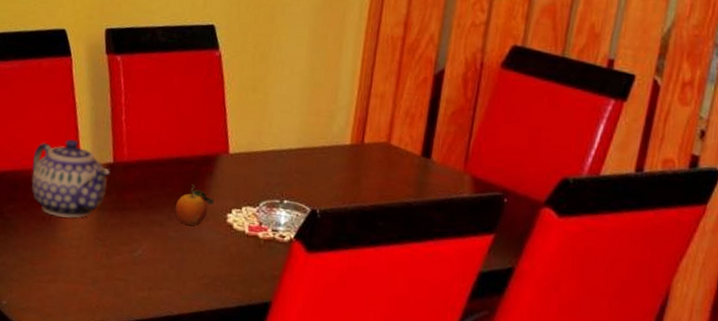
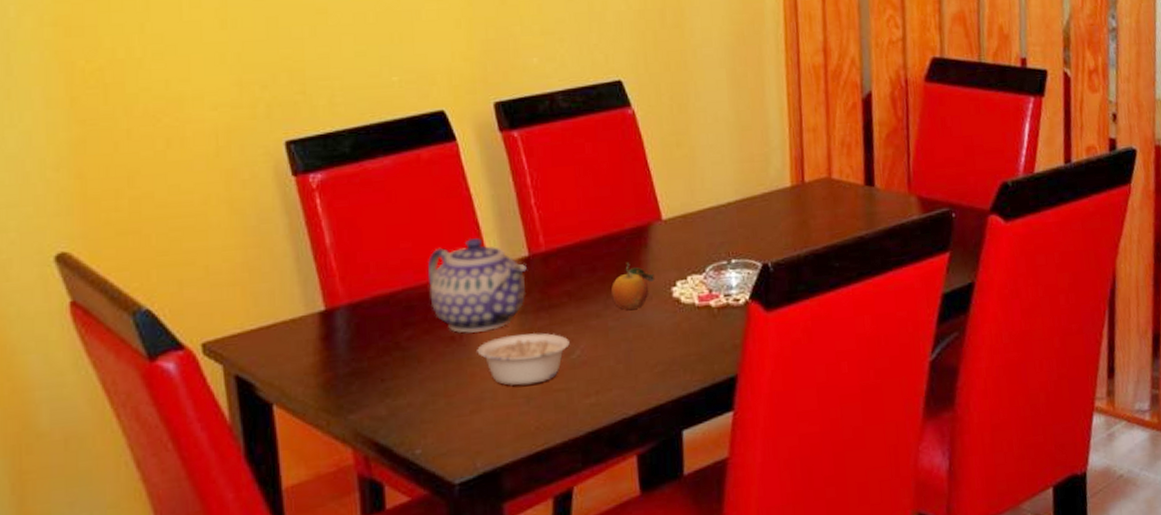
legume: none [60,225,135,270] -> present [477,332,570,386]

